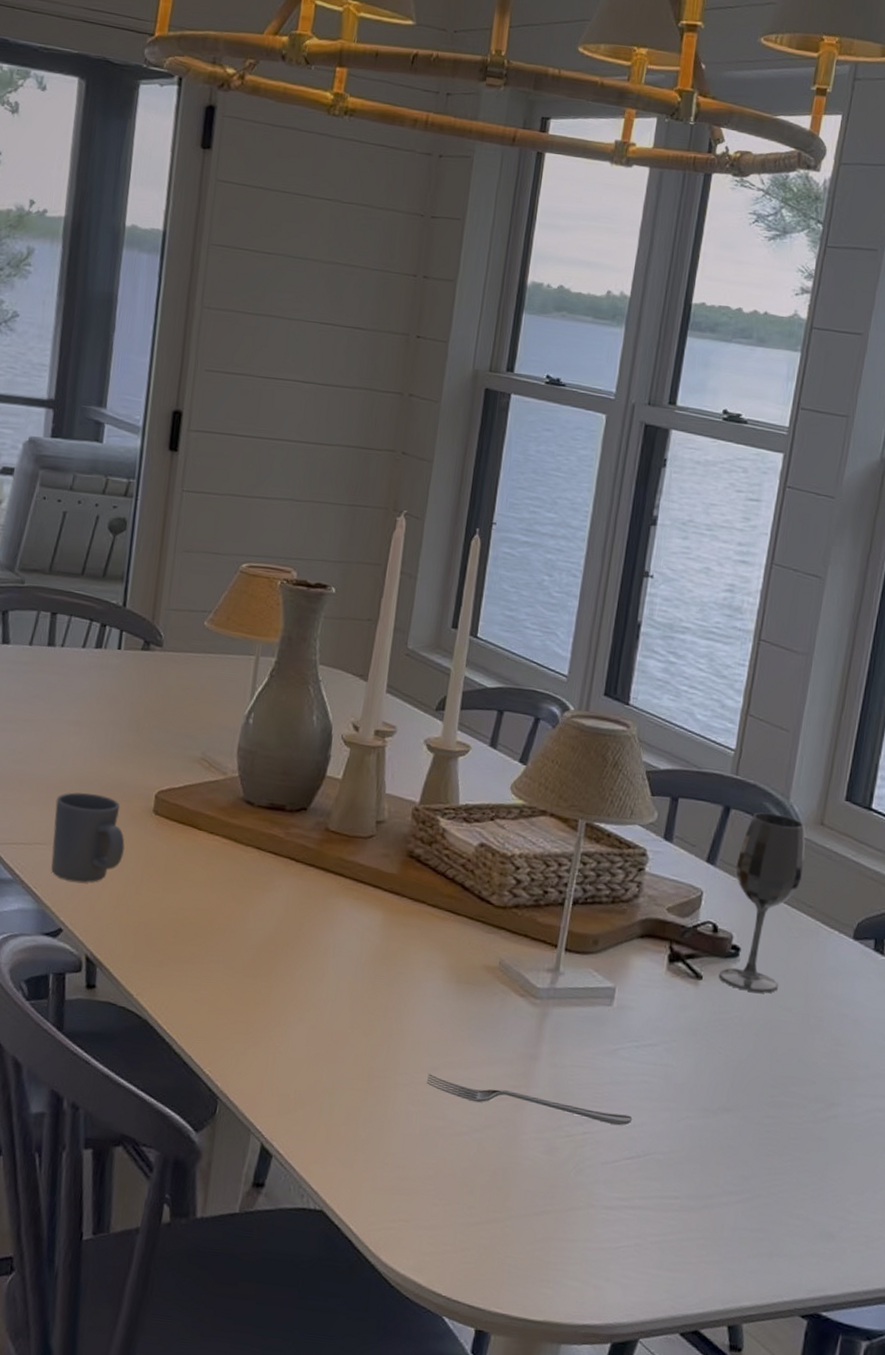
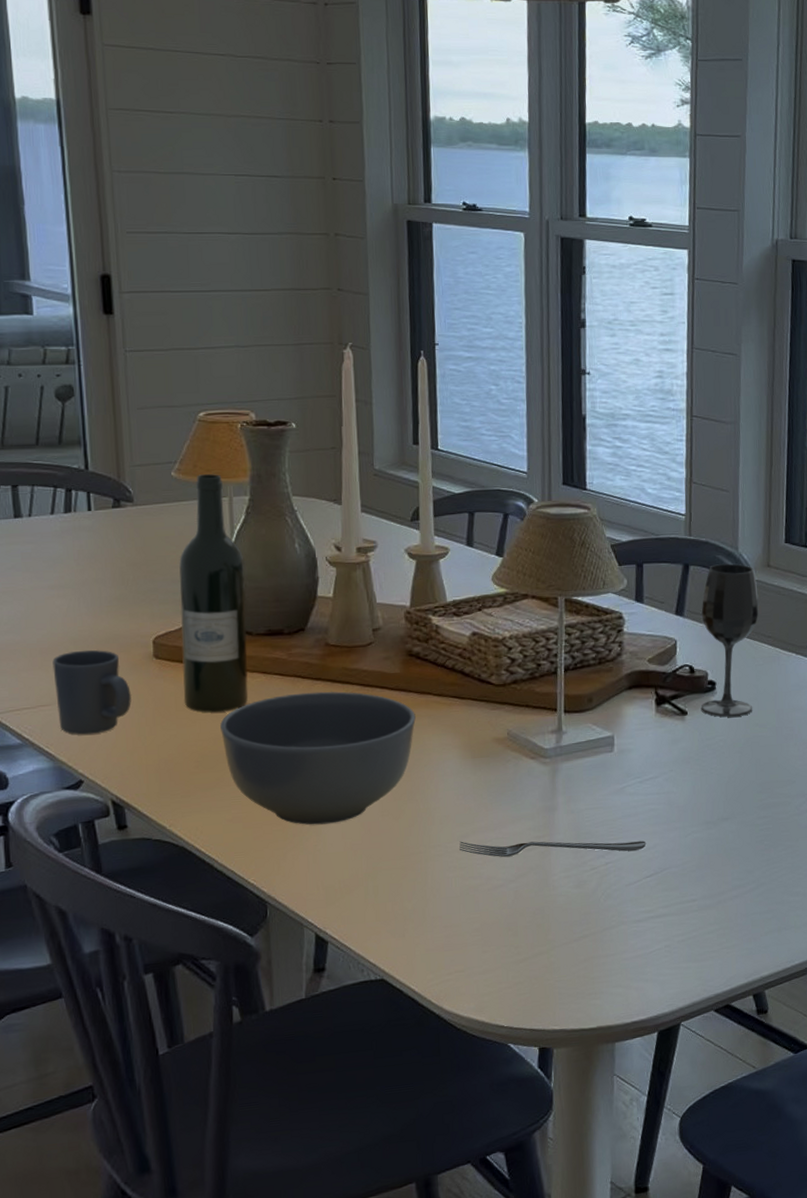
wine bottle: none [174,628,260,883] -> present [179,474,249,712]
bowl: none [204,876,405,1026] -> present [220,691,416,825]

